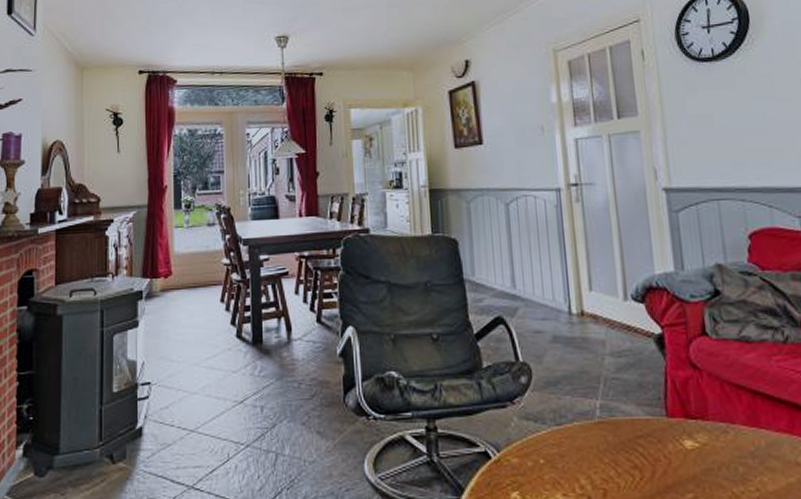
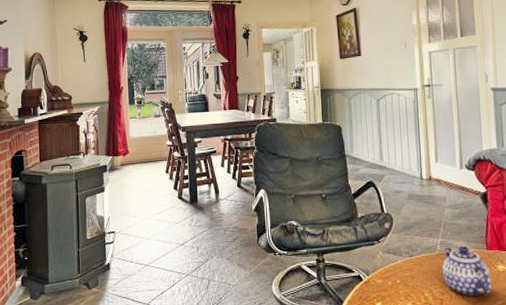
teapot: none [604,410,676,485] -> present [442,245,491,296]

